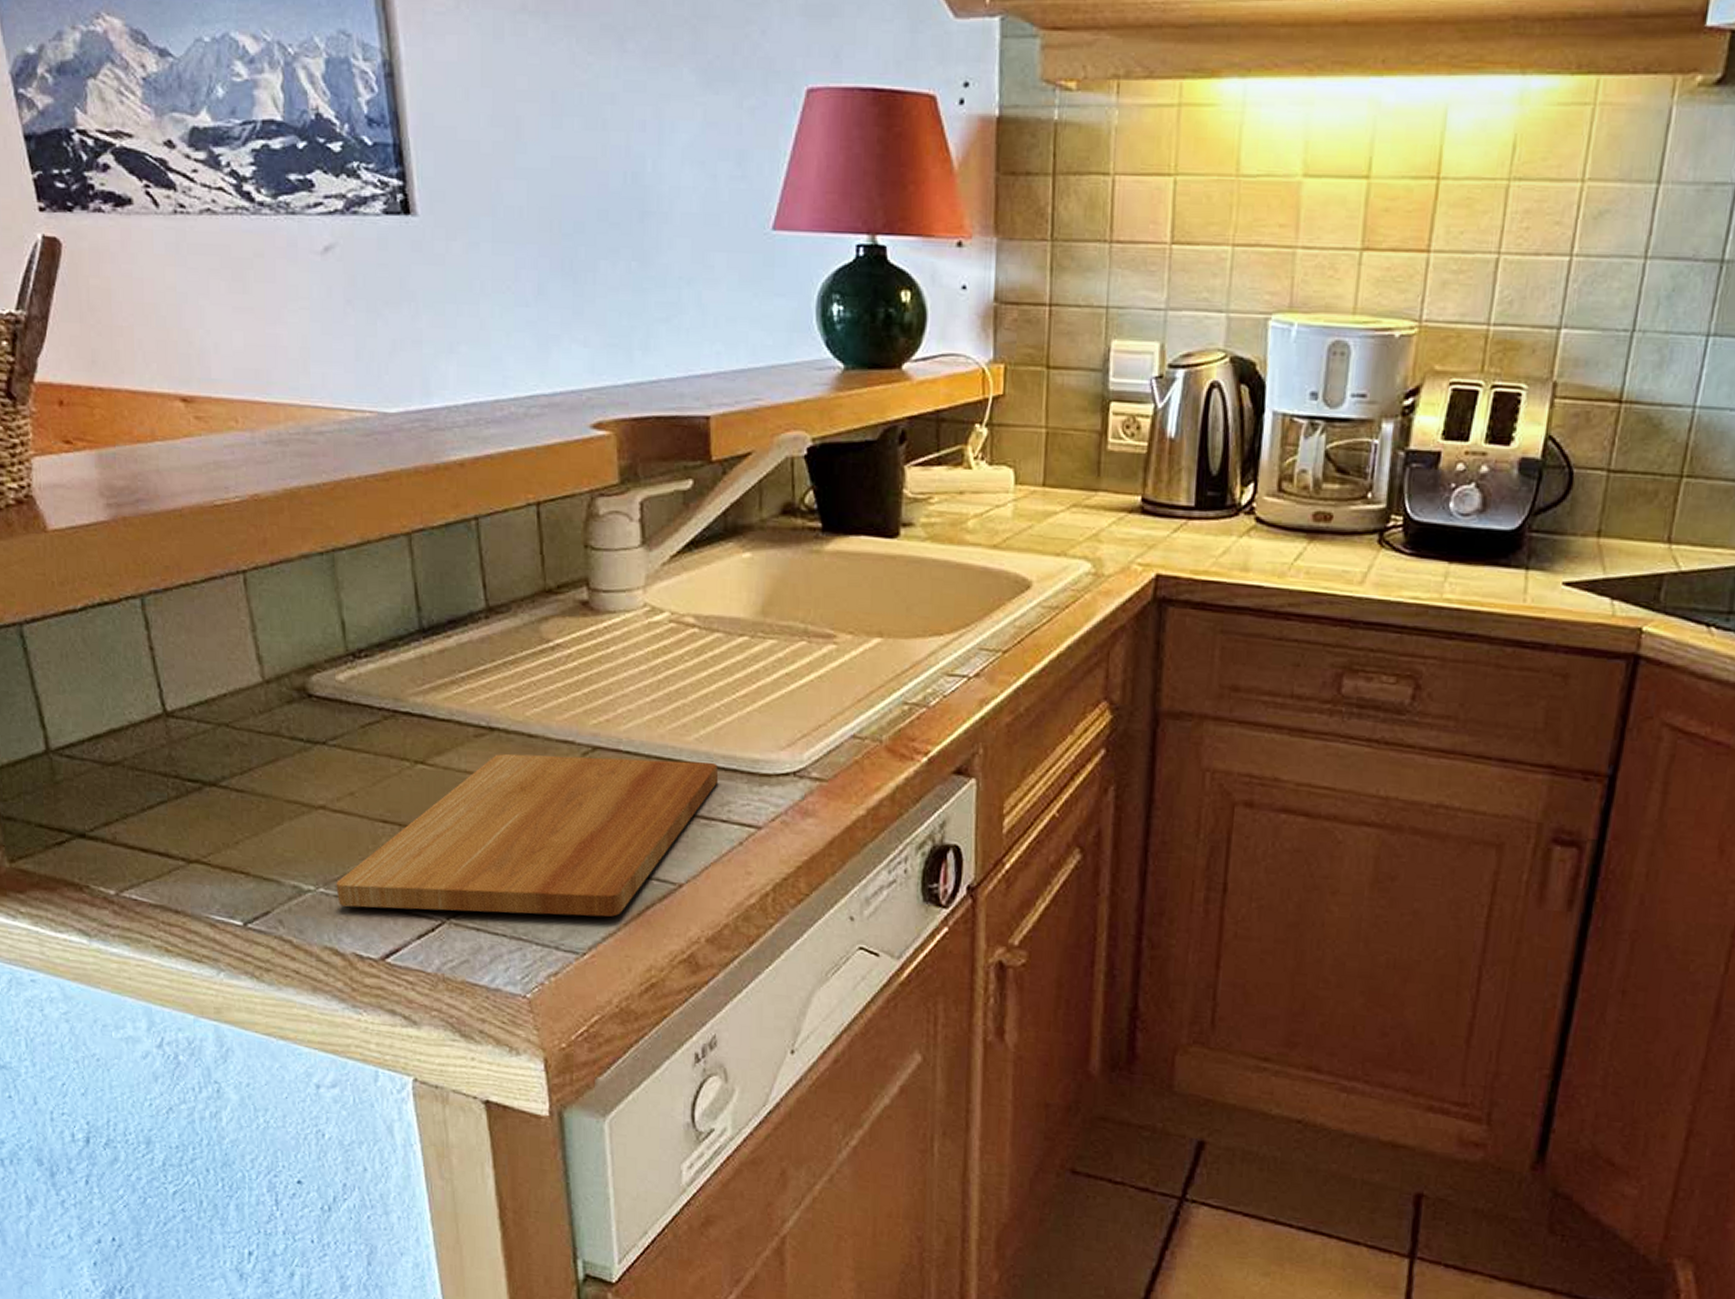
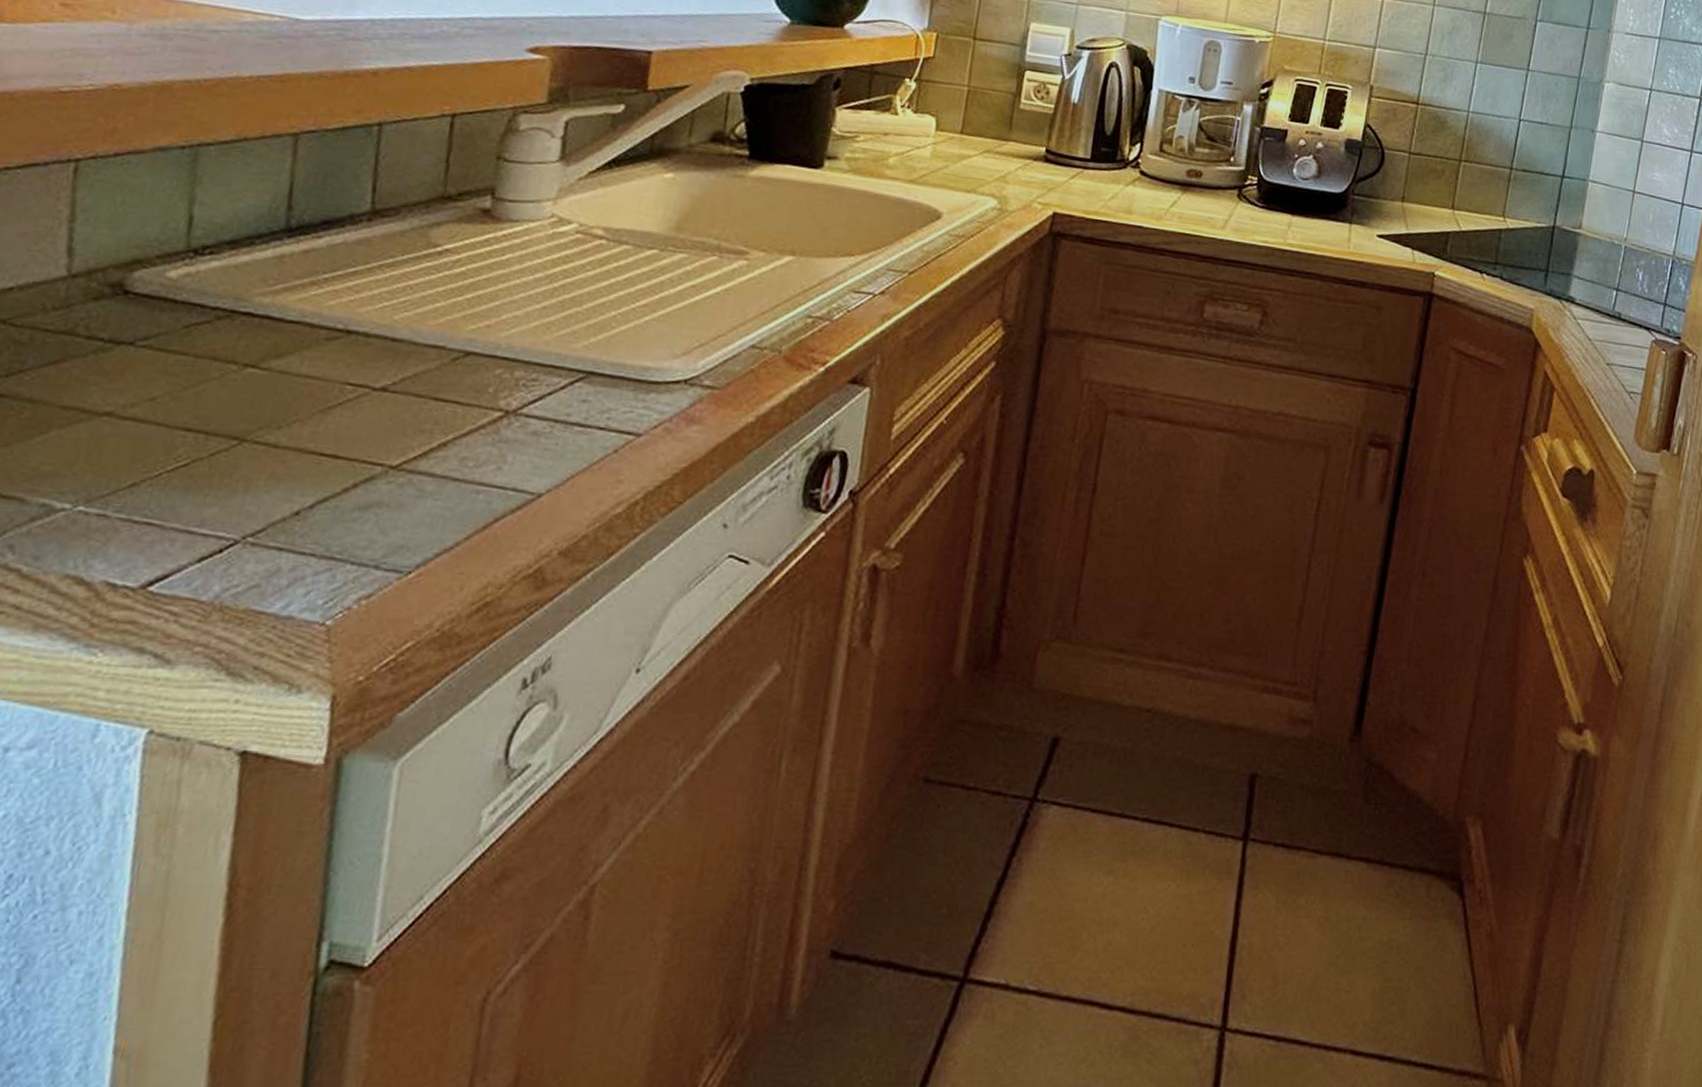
cutting board: present [336,753,719,917] -> none [100,357,604,531]

